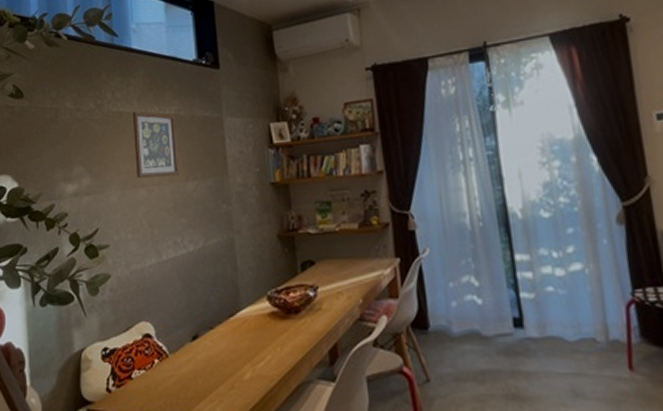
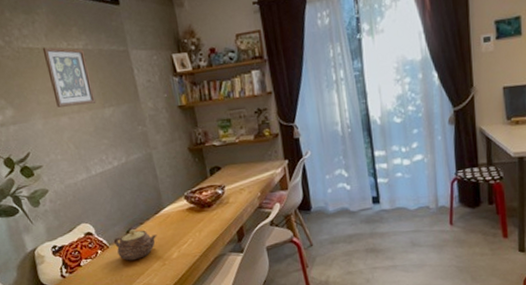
teapot: none [175,335,228,378] -> present [113,229,157,261]

